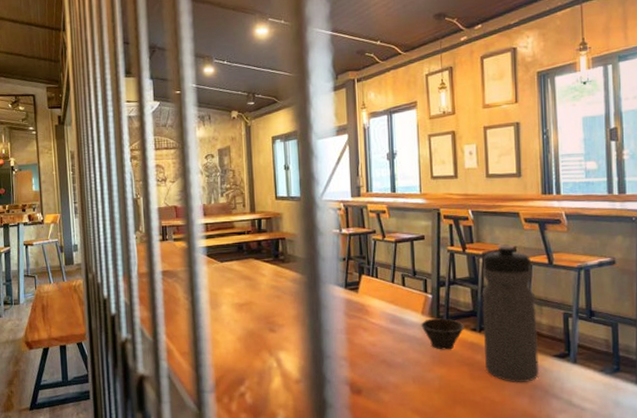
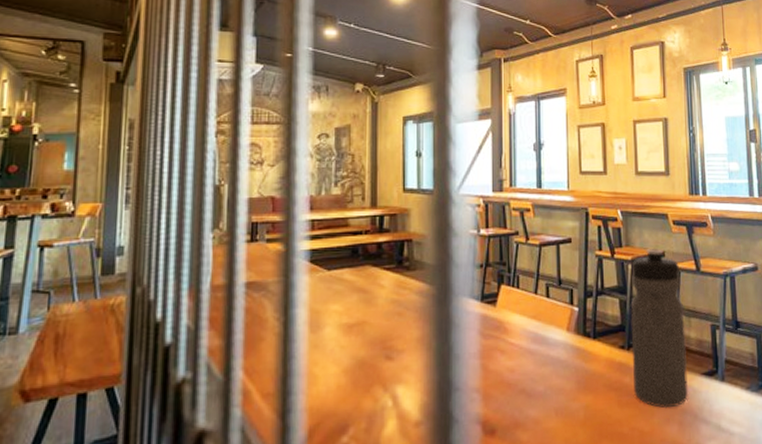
cup: present [421,318,464,350] -> none [566,335,612,373]

